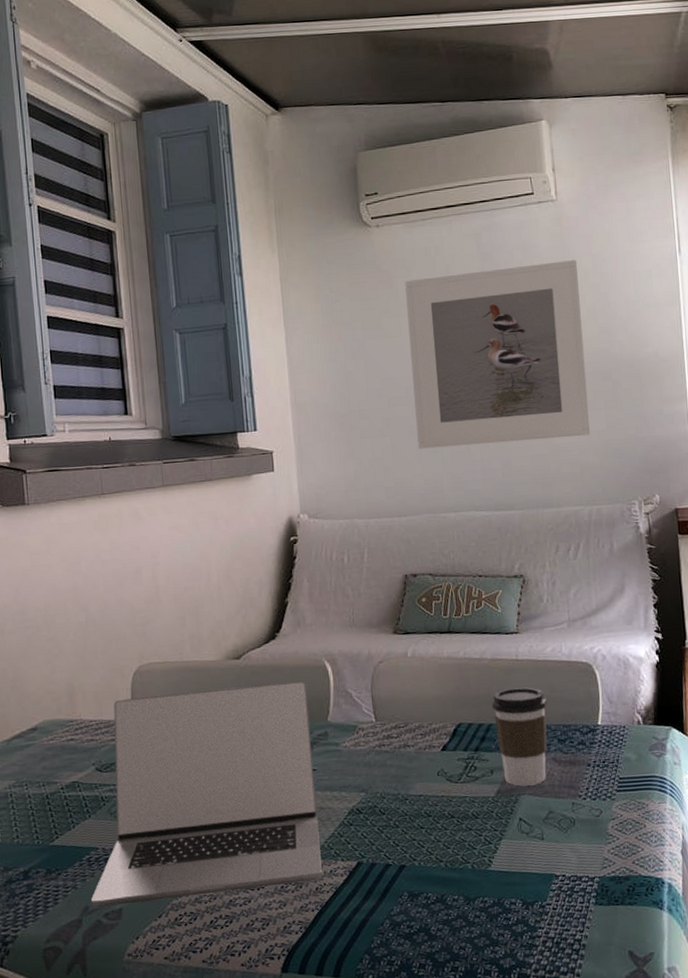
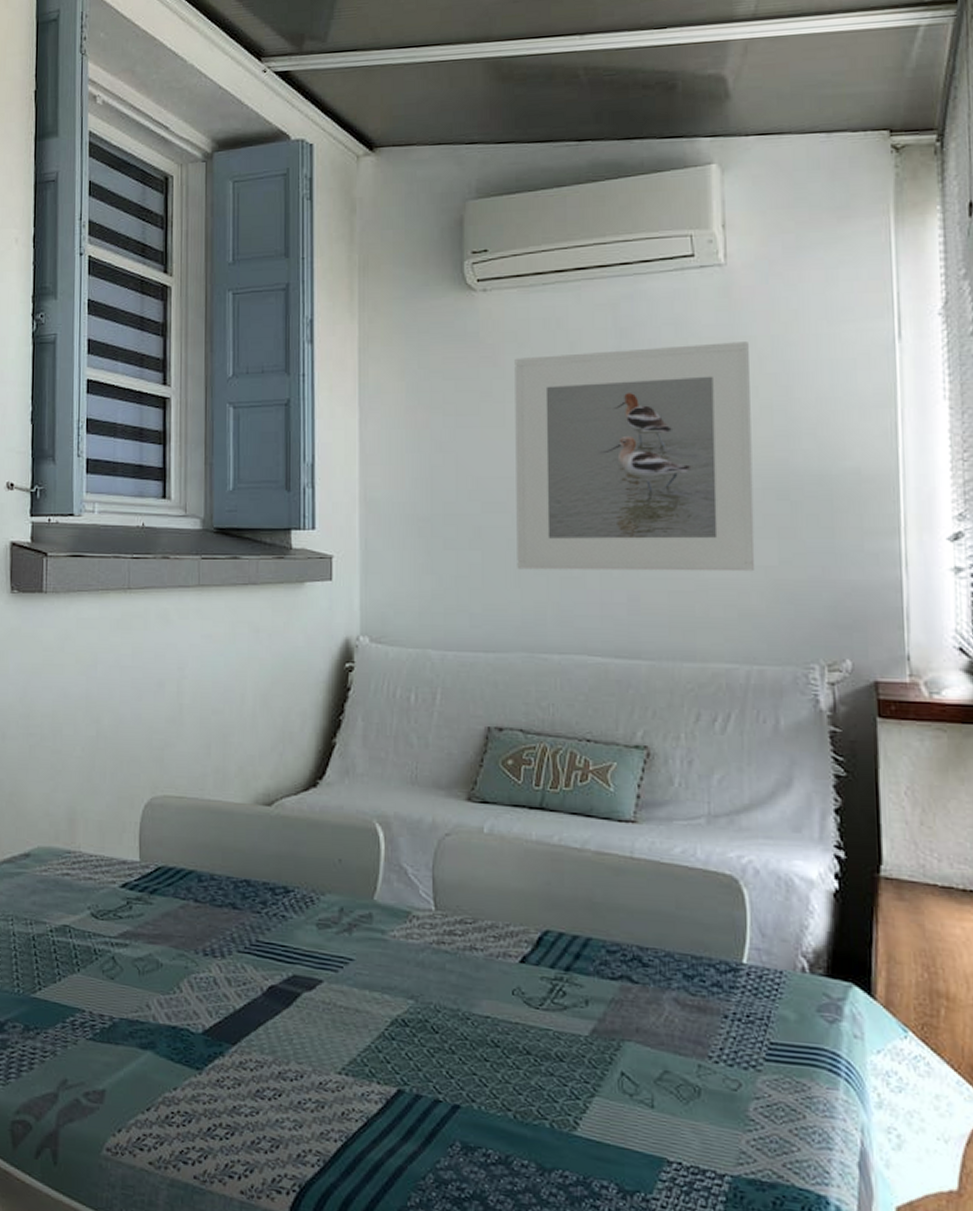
laptop: present [91,680,322,907] -> none [71,835,351,1103]
coffee cup: present [491,687,547,786] -> none [592,894,670,1031]

